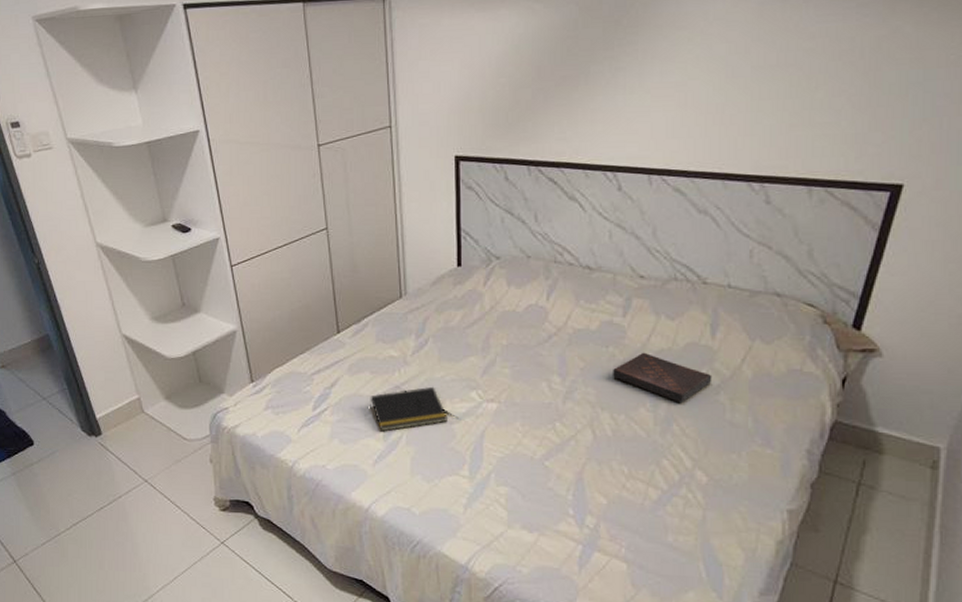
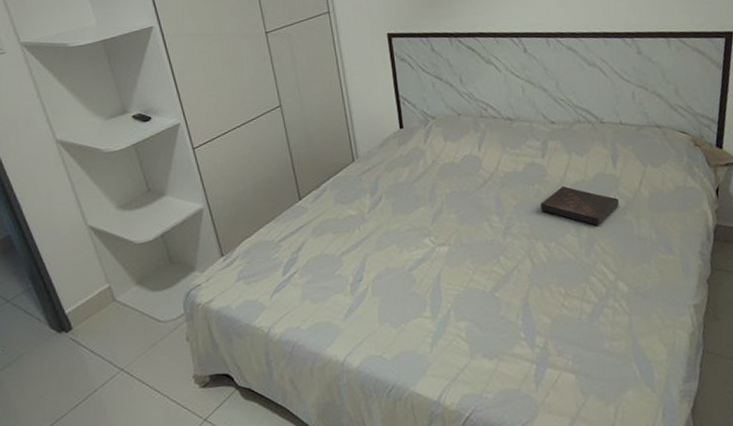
notepad: present [370,386,447,432] -> none [335,238,407,287]

